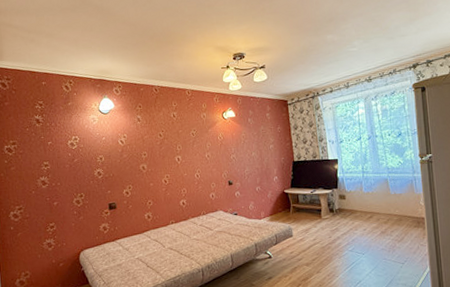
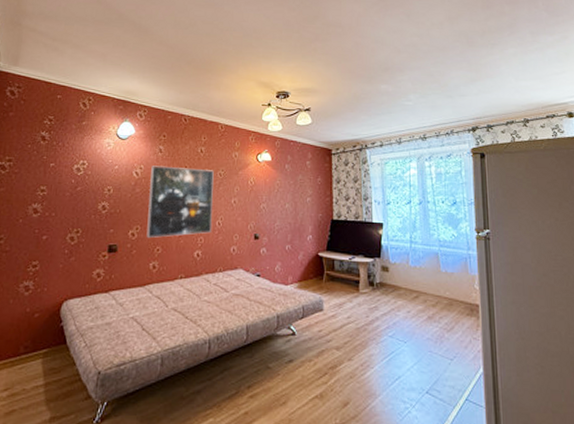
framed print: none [133,131,192,194] -> present [146,166,214,238]

